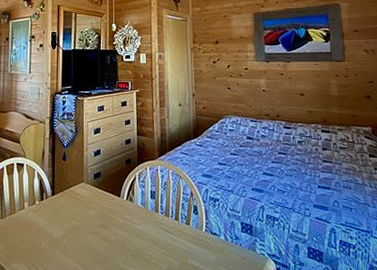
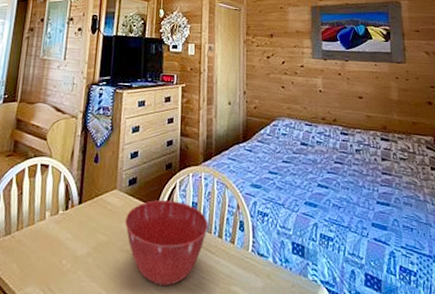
mixing bowl: none [92,190,166,260] -> present [124,200,208,285]

